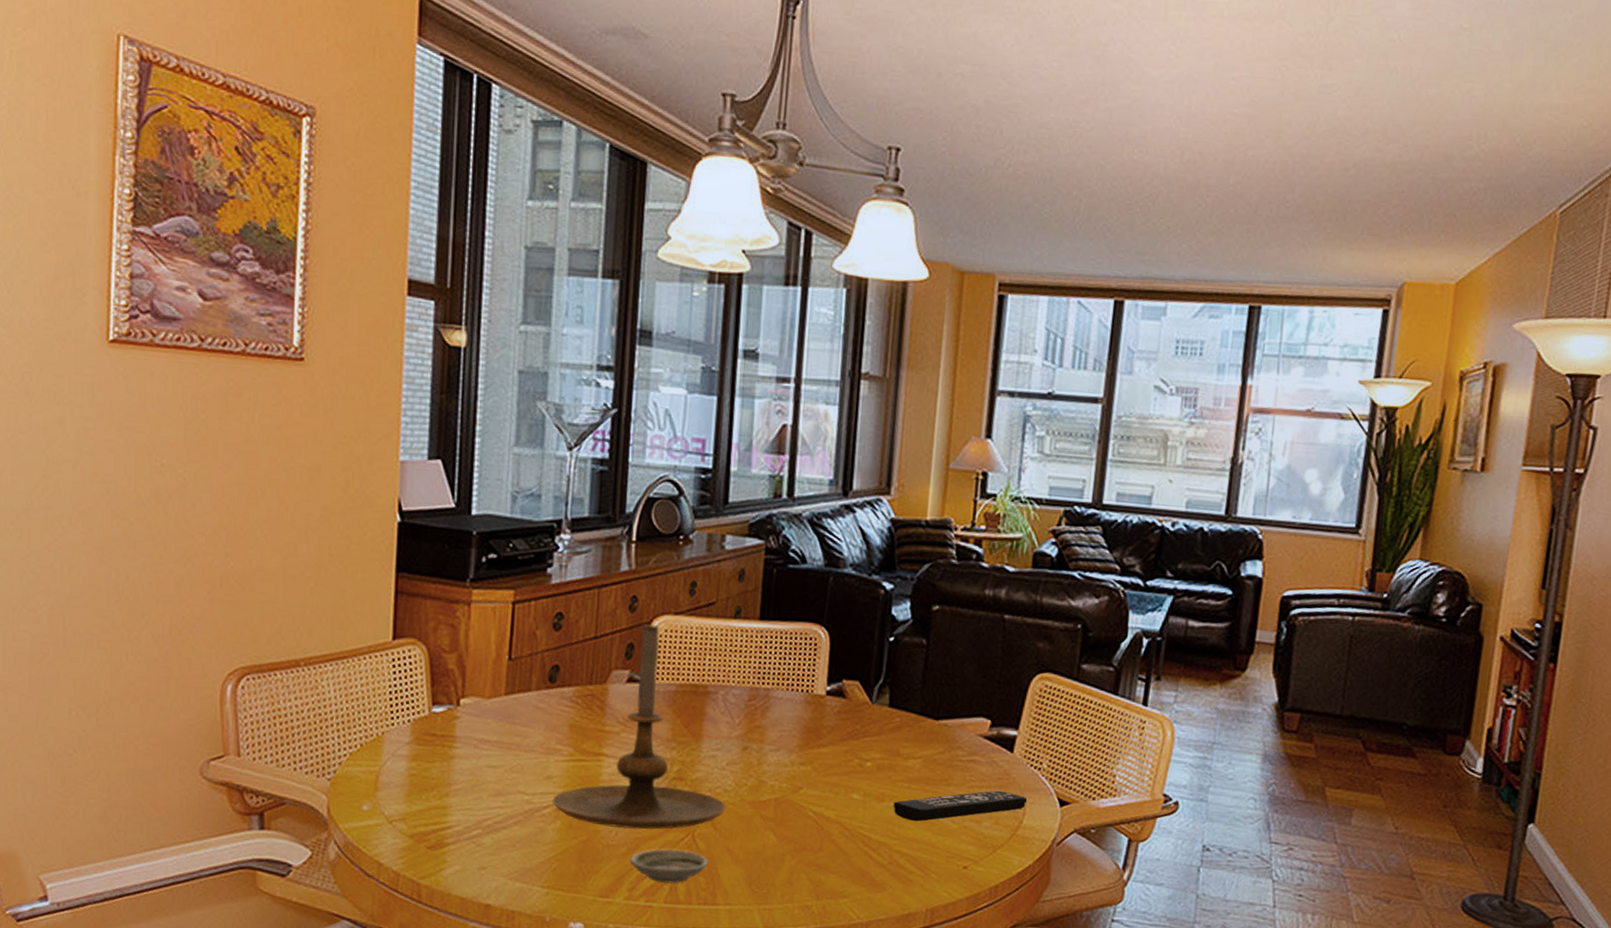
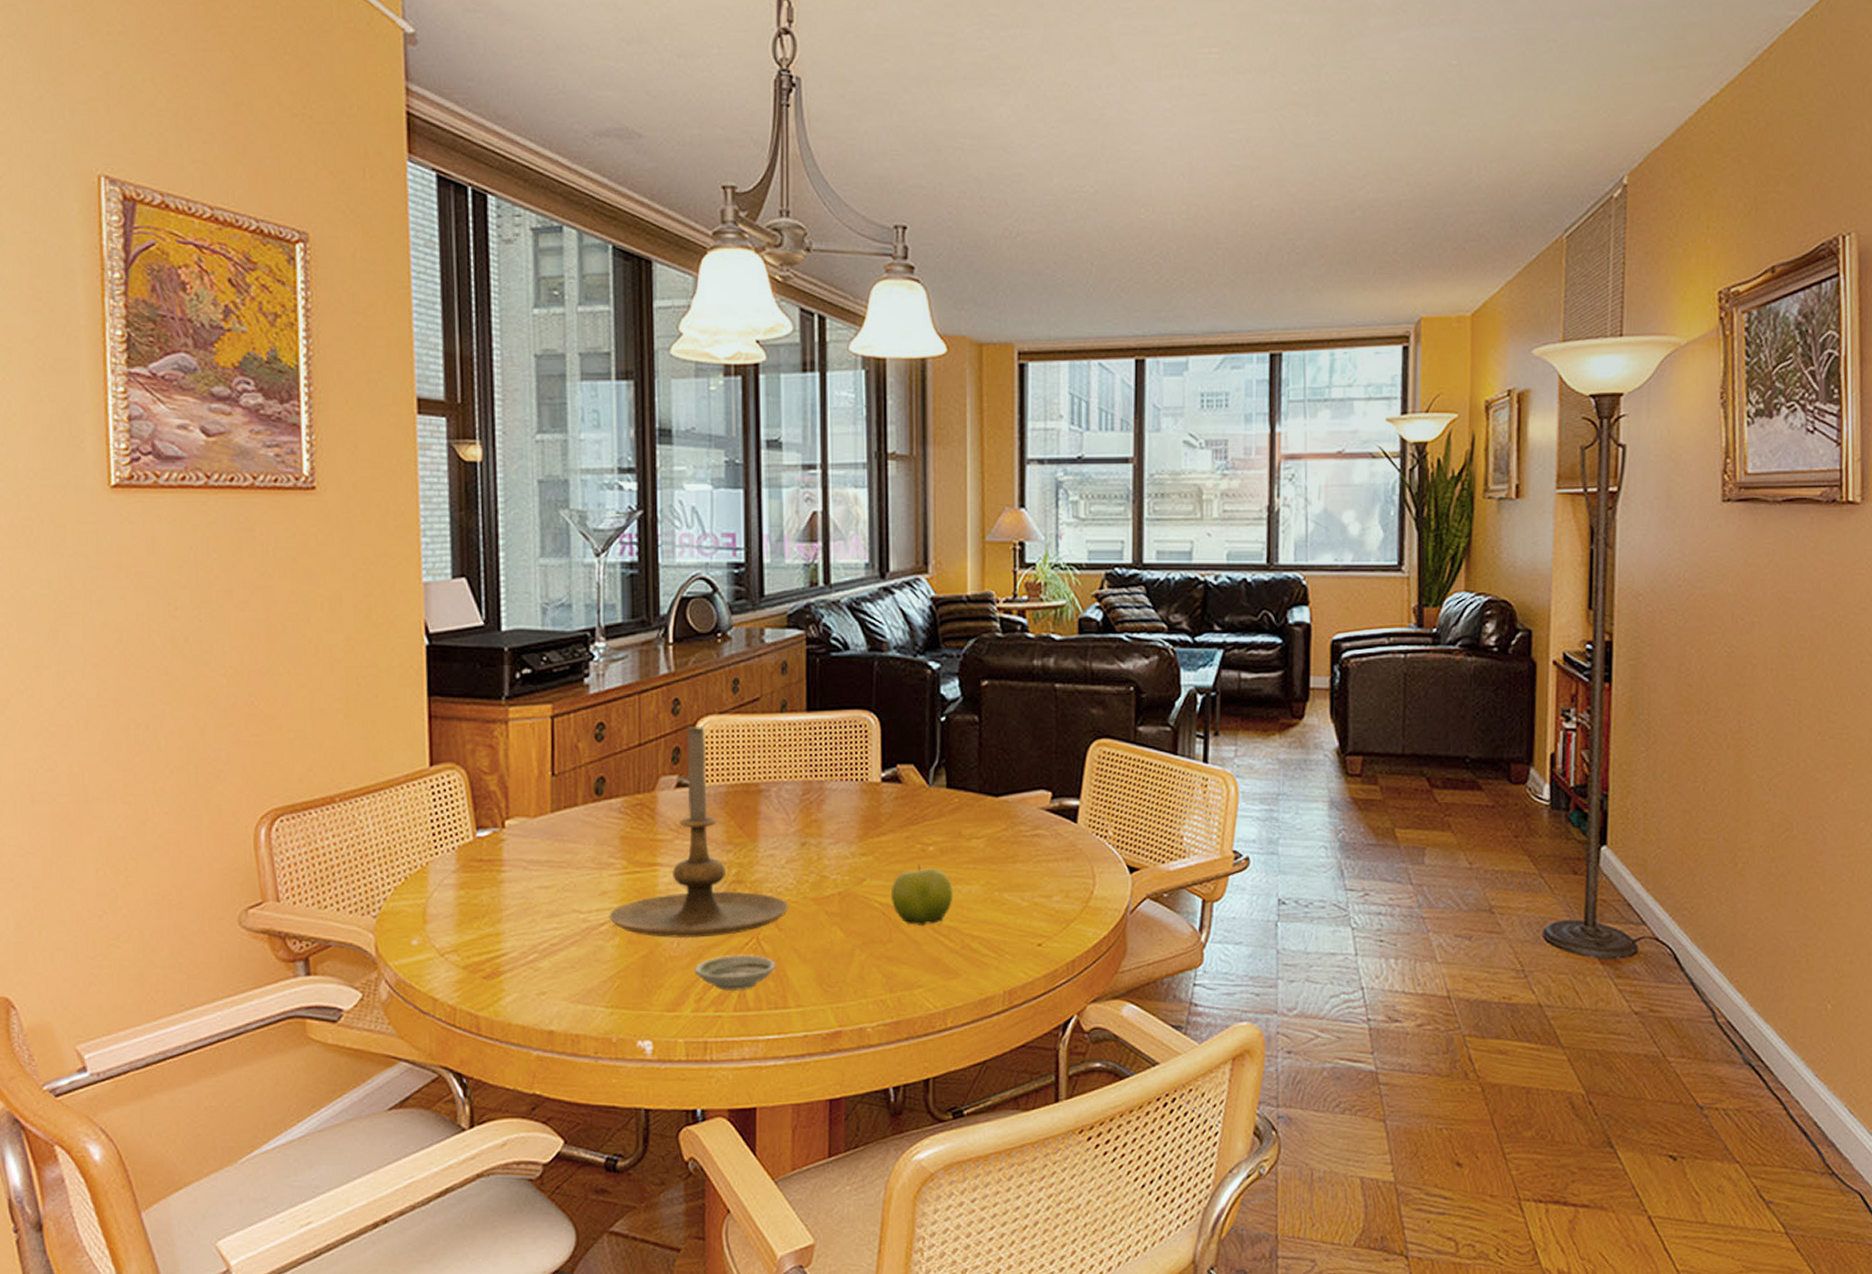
fruit: none [825,778,886,839] -> present [890,864,953,927]
remote control: present [893,790,1028,822] -> none [960,863,1096,903]

